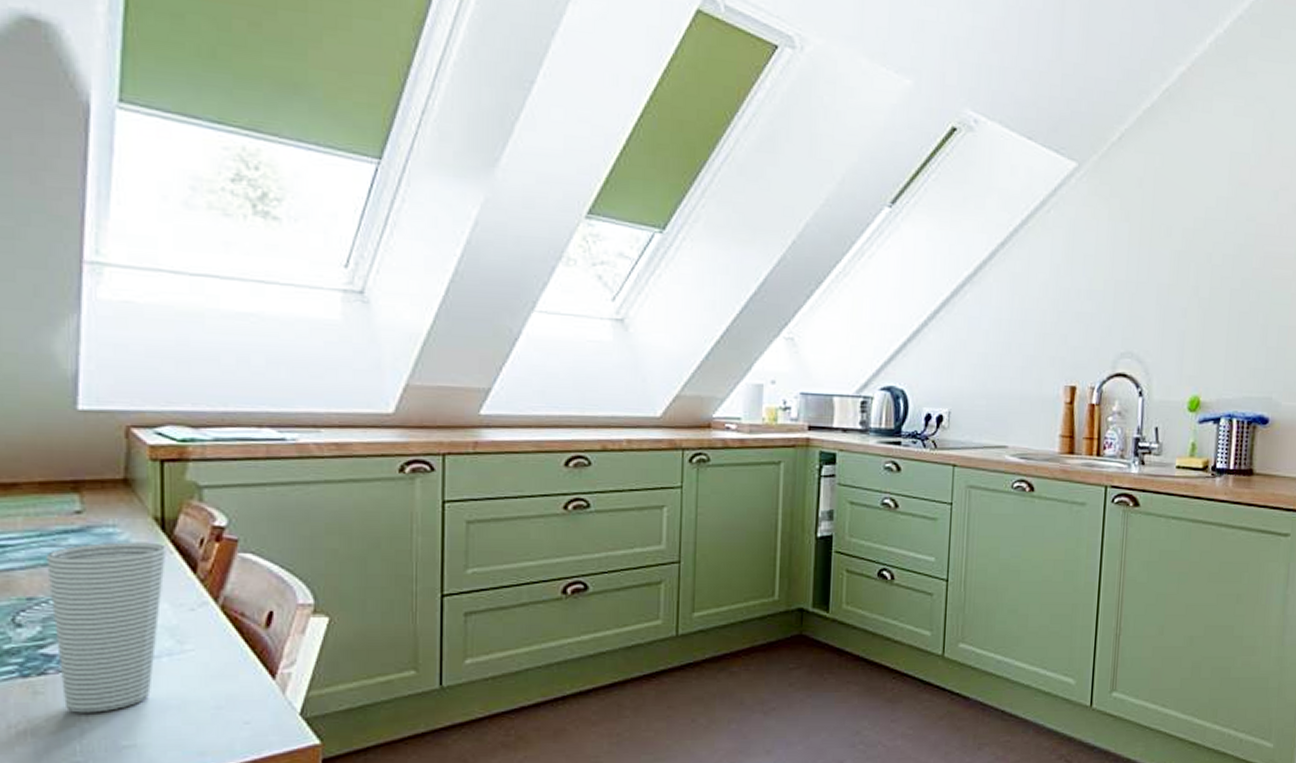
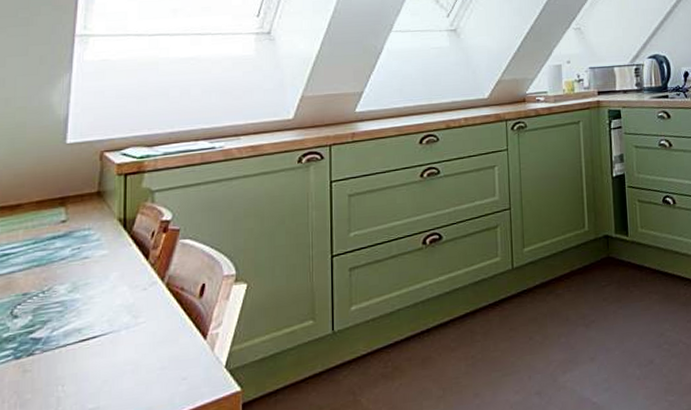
cup: present [46,542,167,713] -> none [38,239,127,385]

